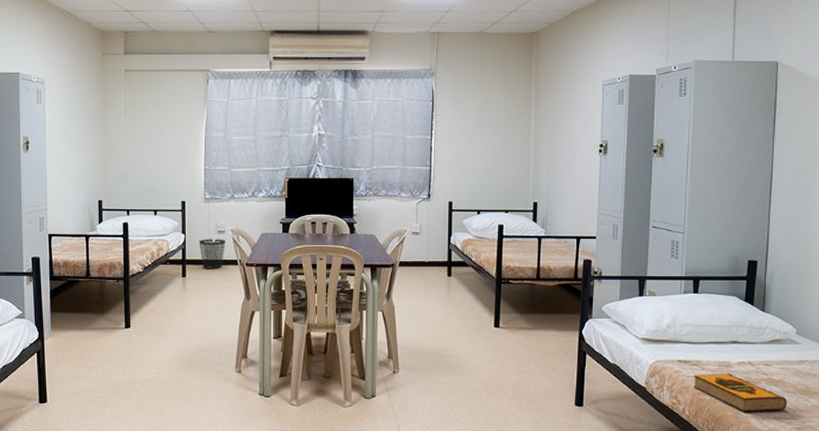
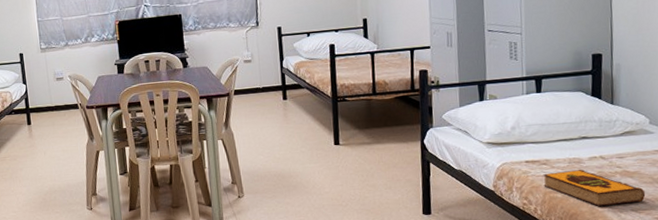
wastebasket: present [199,239,225,269] -> none [39,85,65,116]

